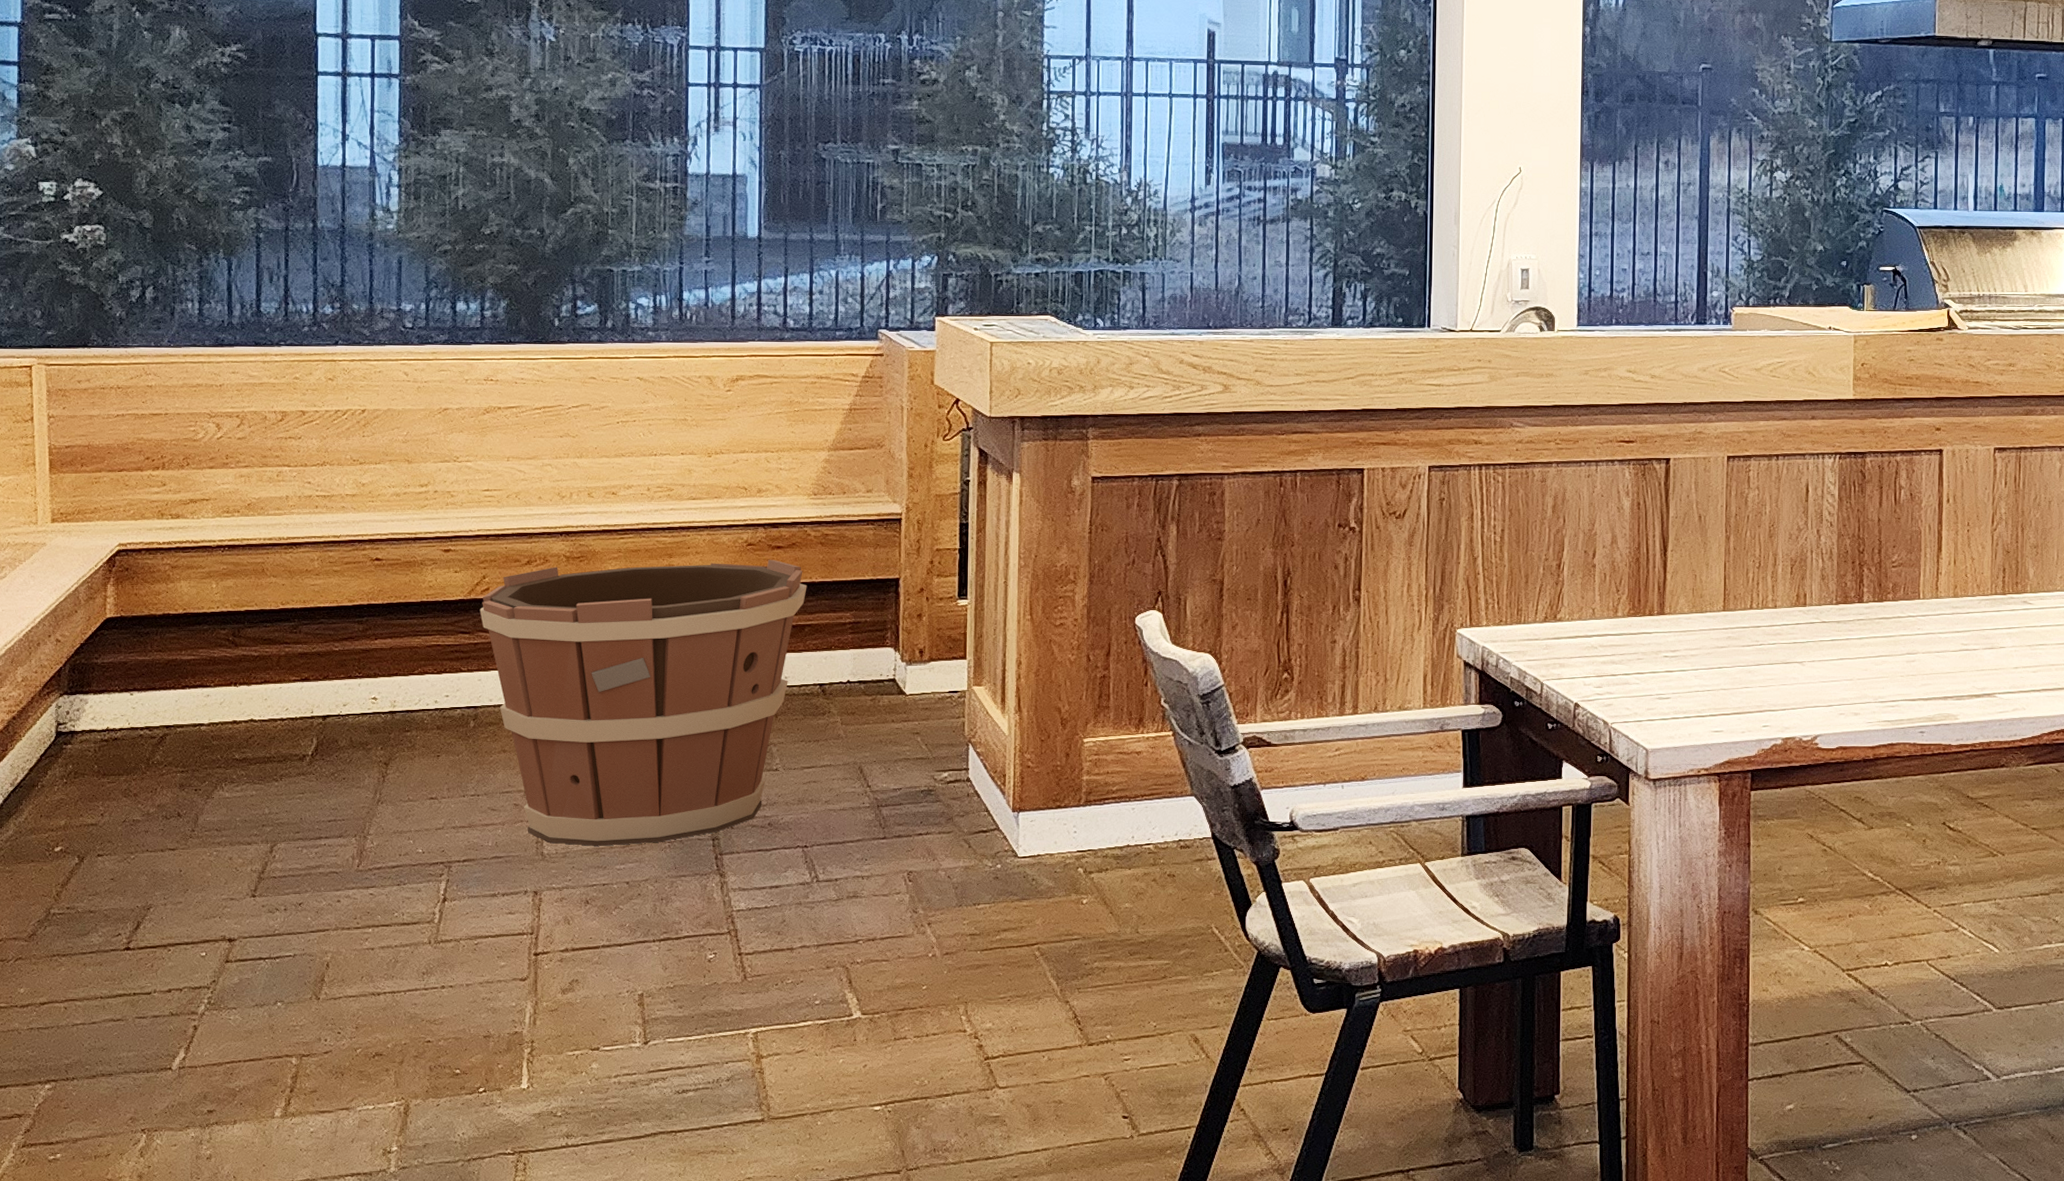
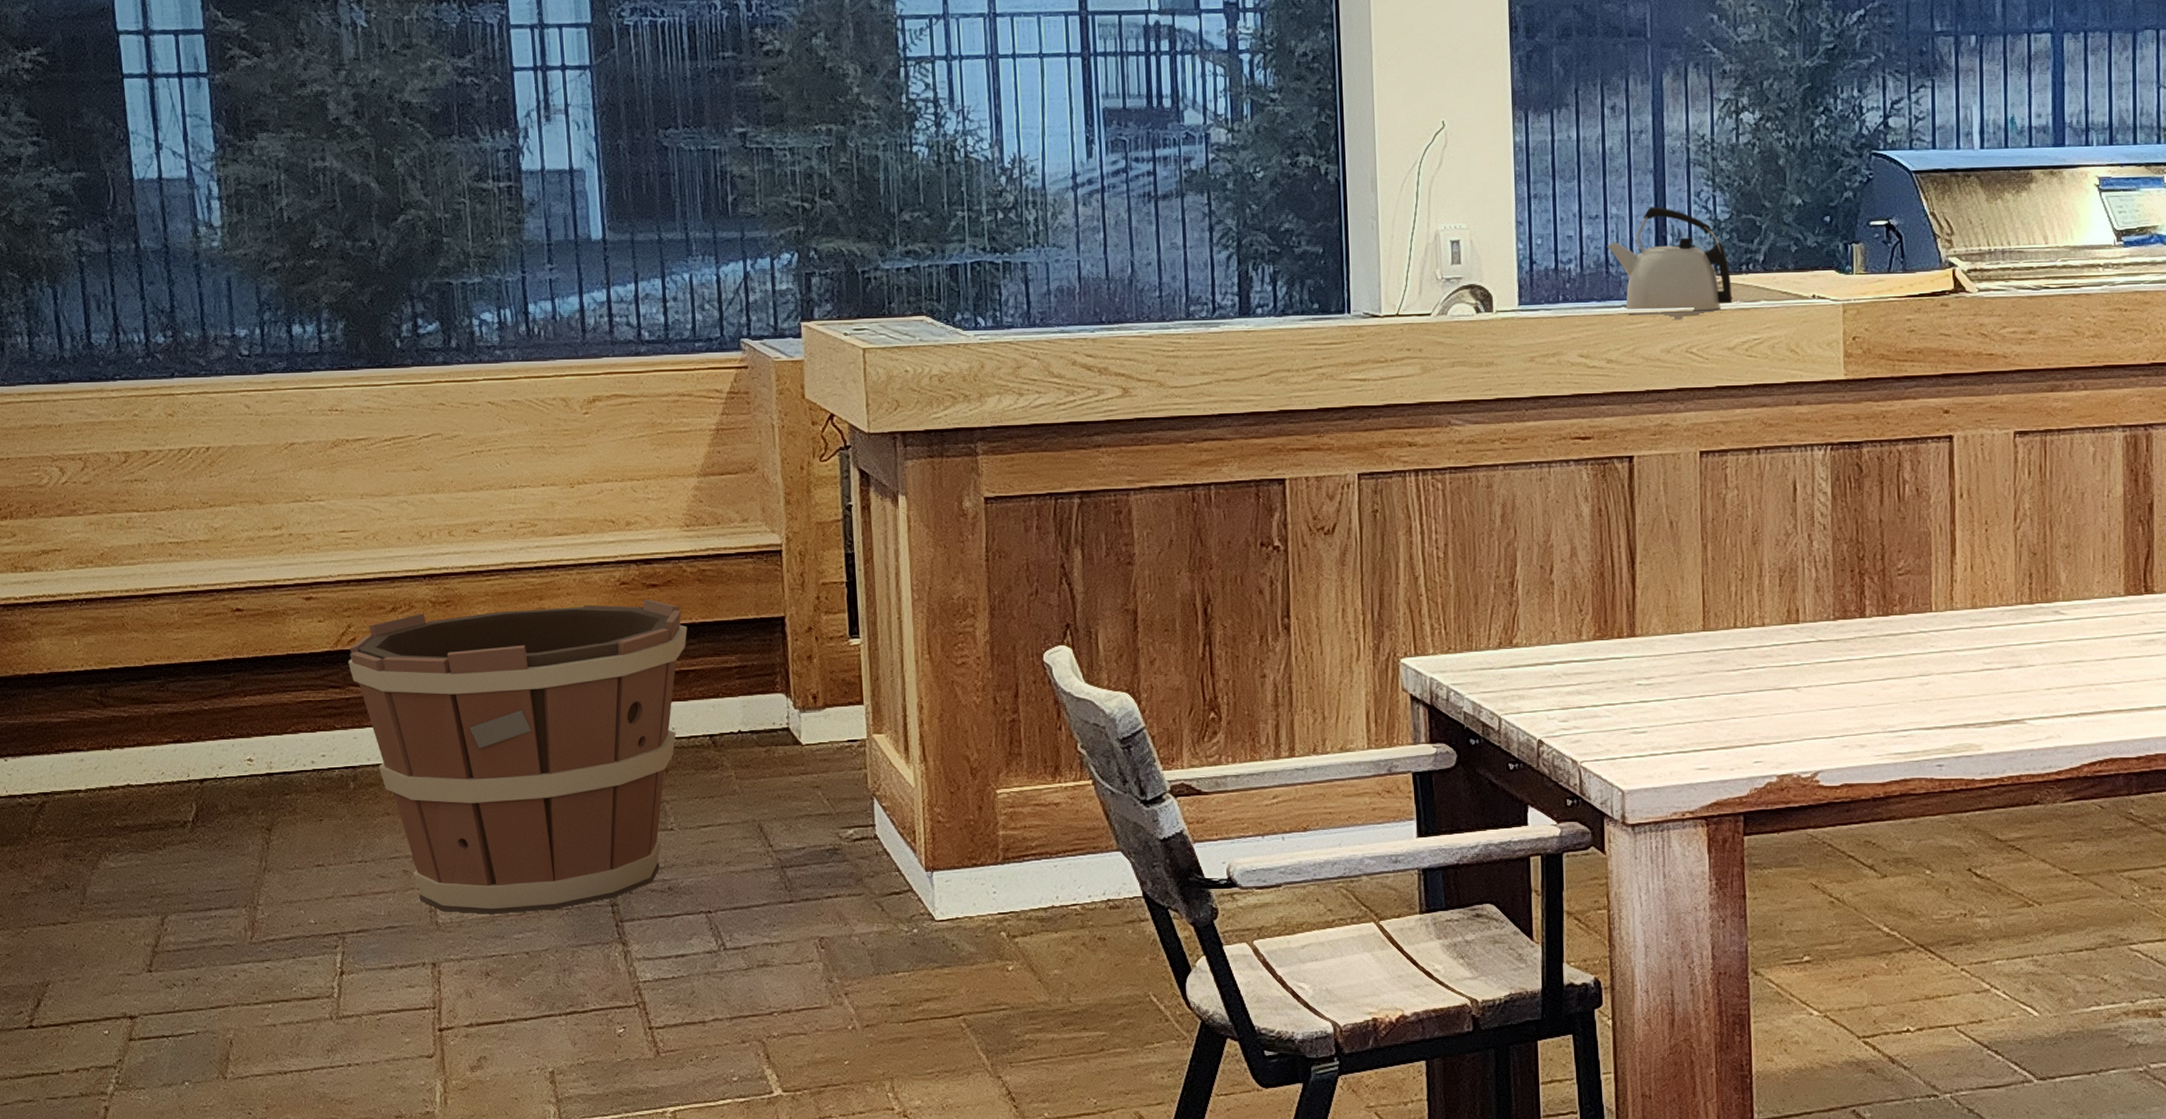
kettle: none [1655,247,1762,344] -> present [1606,207,1734,321]

